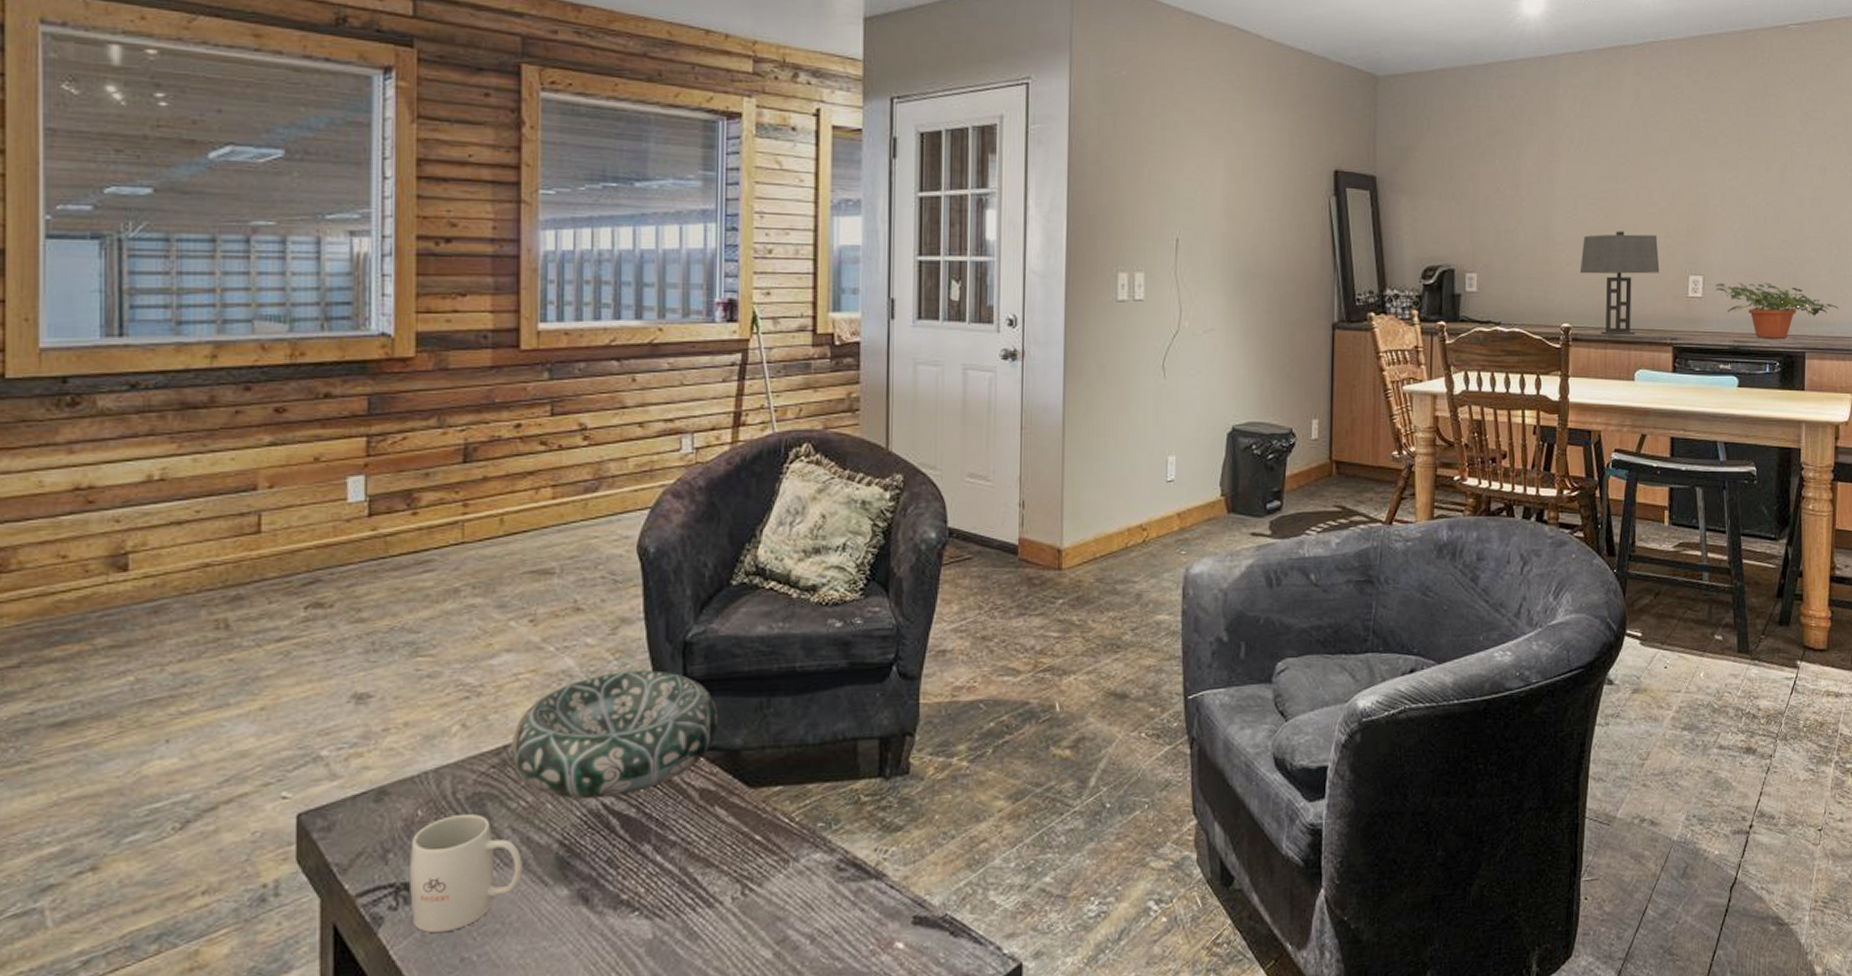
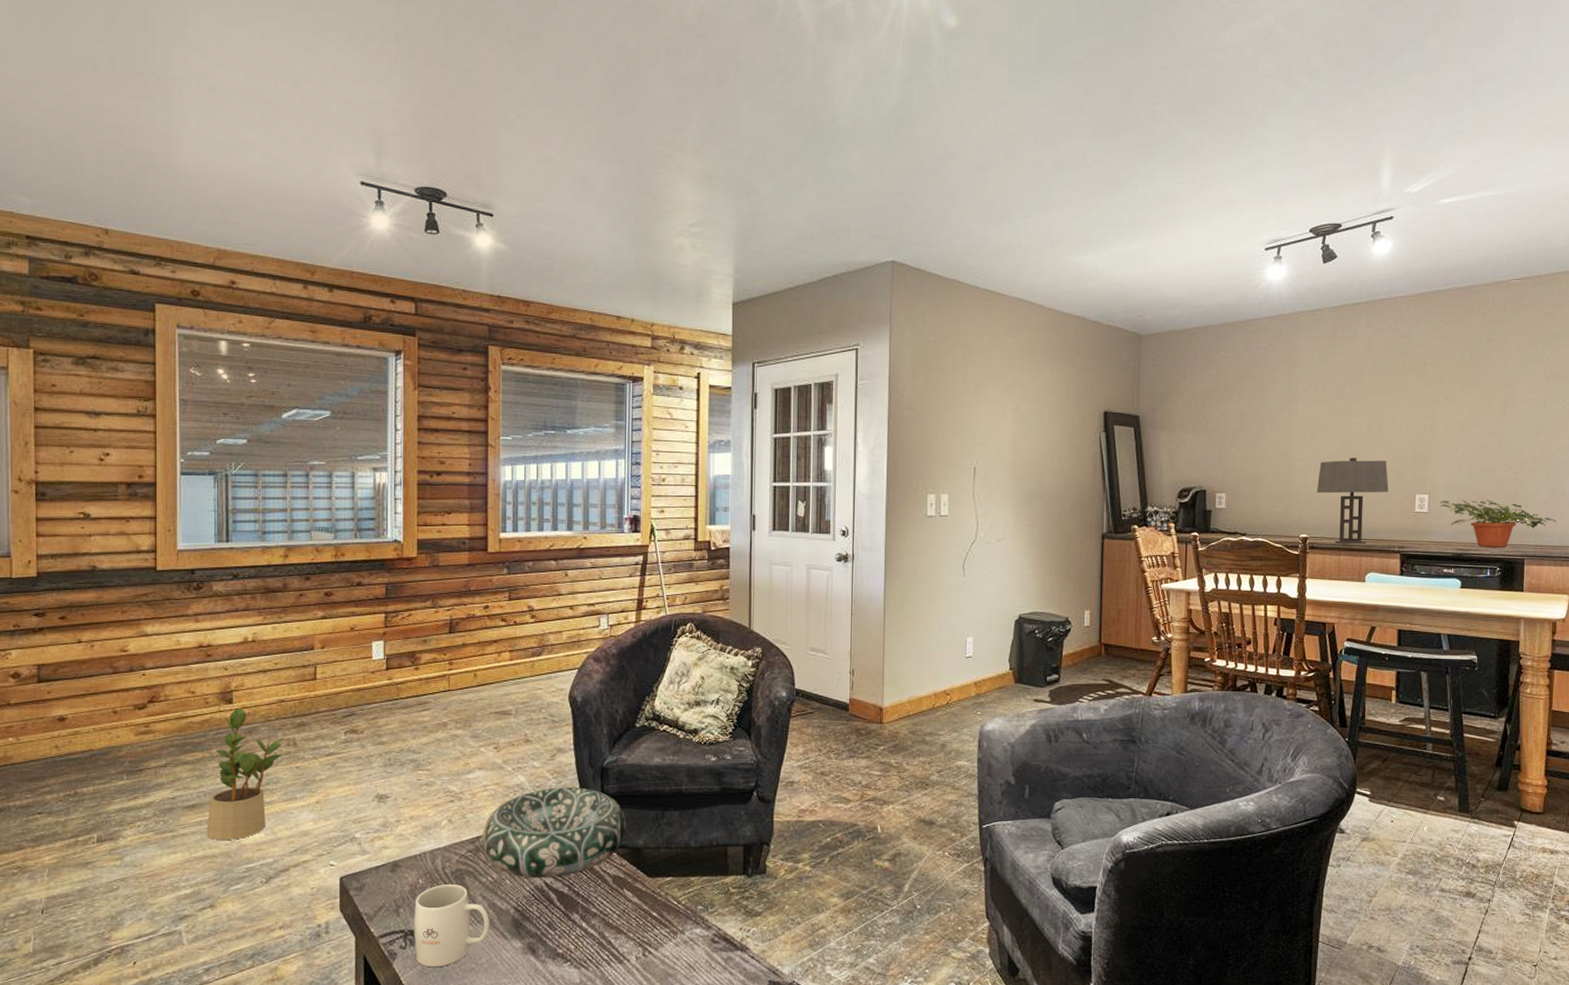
potted plant: none [85,578,212,771] -> present [206,708,285,840]

